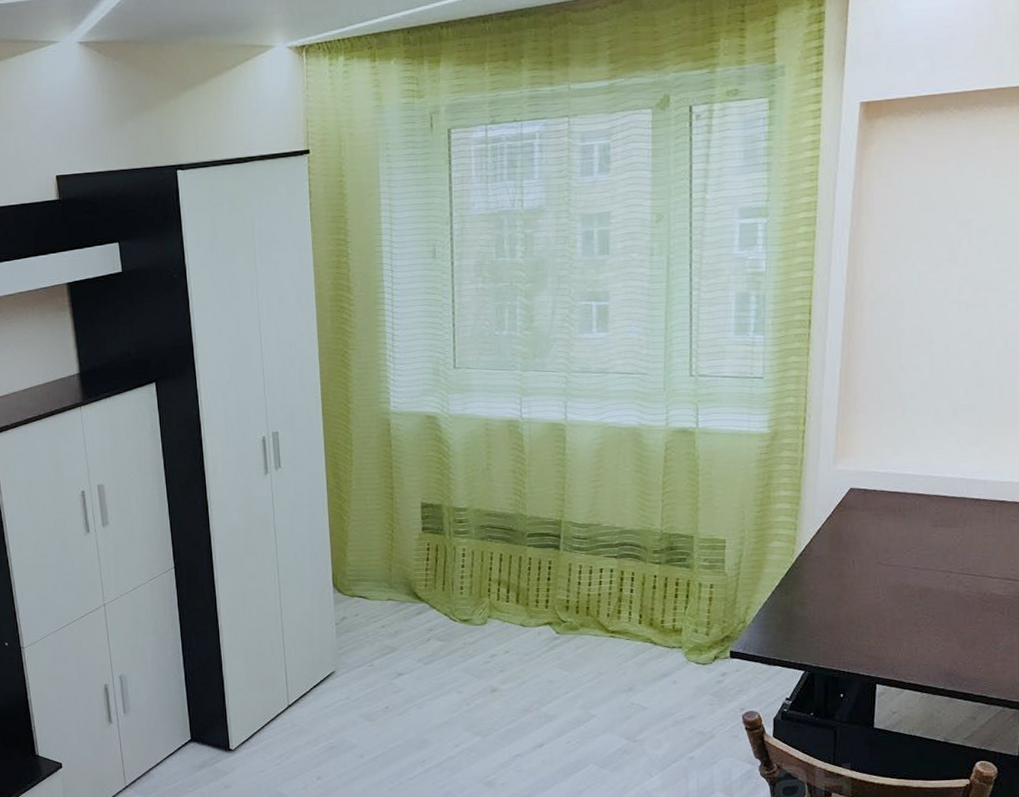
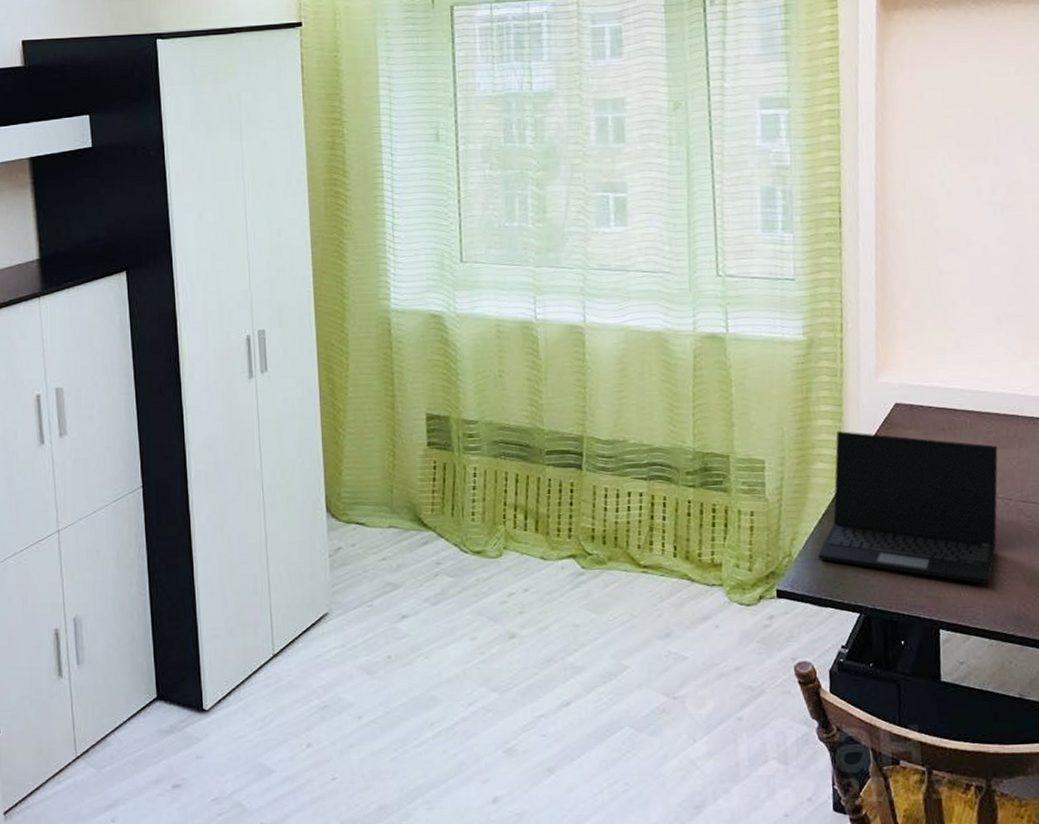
laptop: none [770,513,943,646] -> present [818,431,998,585]

